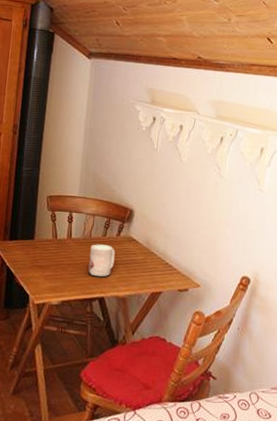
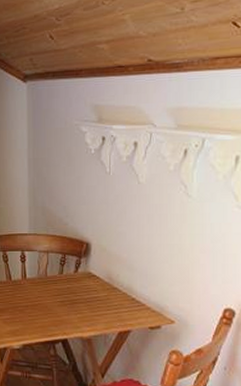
mug: present [88,244,115,277] -> none [47,283,75,318]

